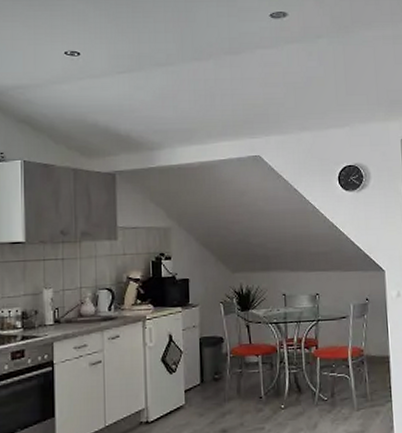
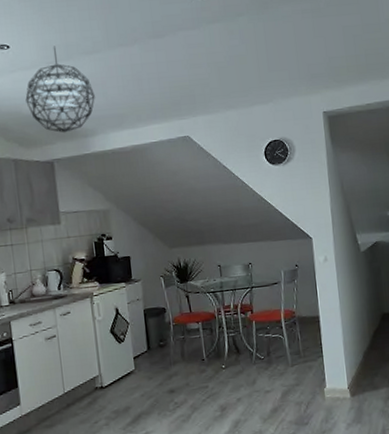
pendant light: none [92,56,165,145] -> present [25,46,95,133]

